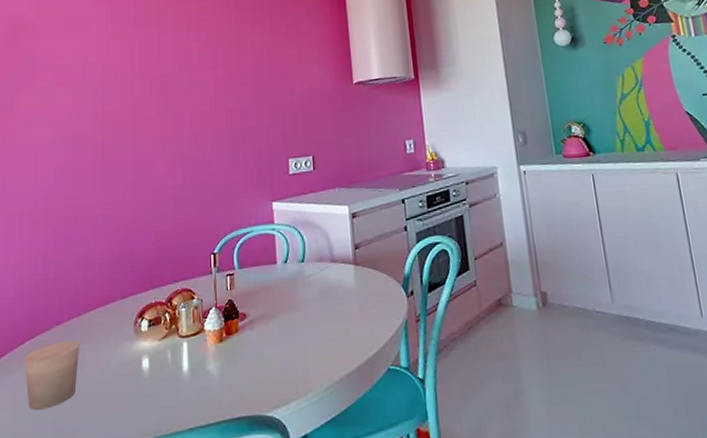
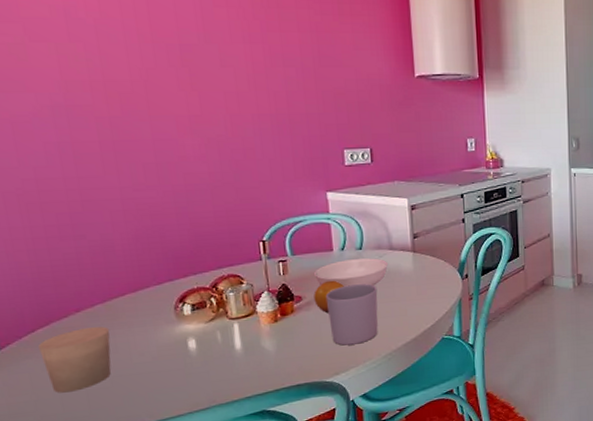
fruit: none [257,296,286,334] -> present [314,280,344,314]
bowl: none [259,271,330,304] -> present [314,258,389,287]
mug: none [268,300,320,373] -> present [325,283,378,346]

